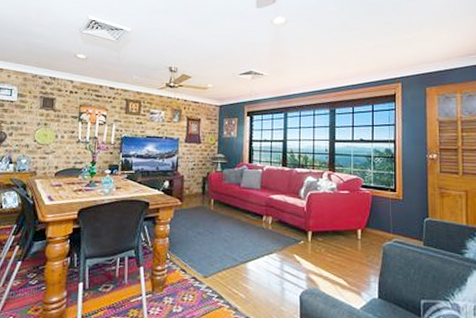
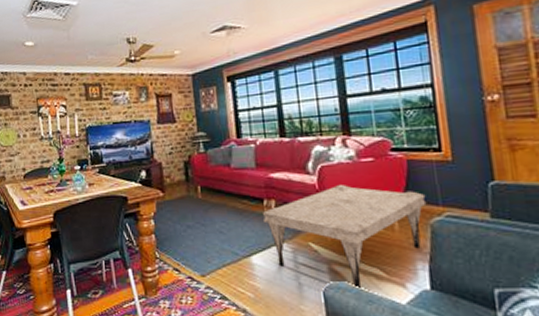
coffee table: none [261,210,382,294] -> present [263,185,427,288]

